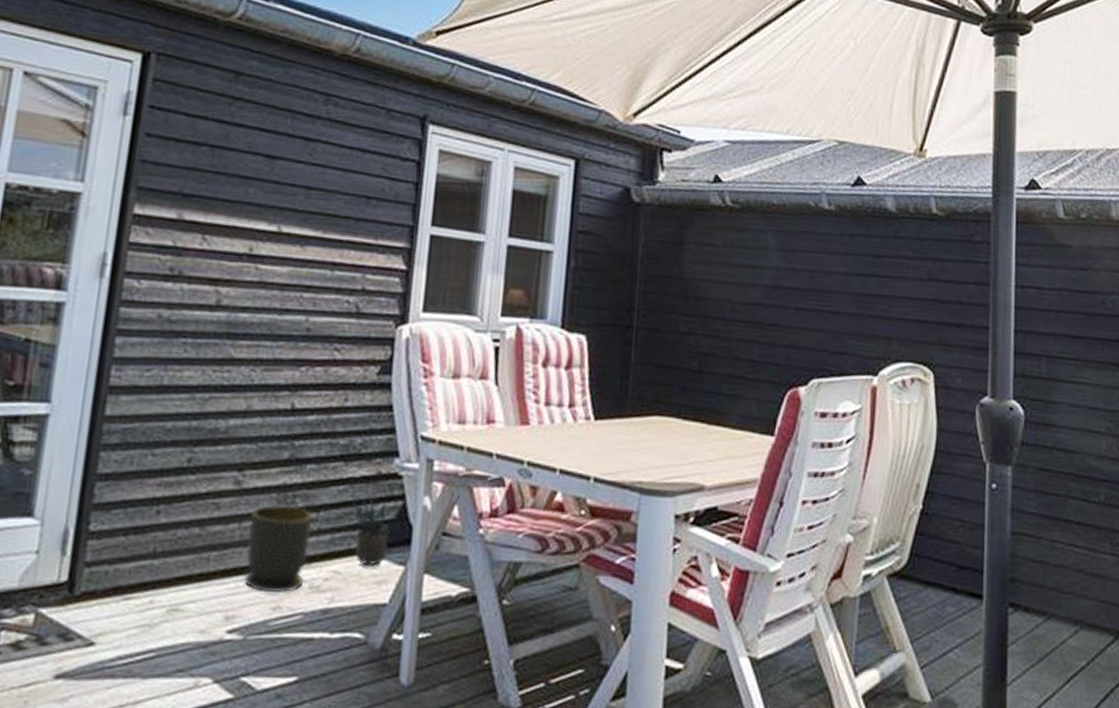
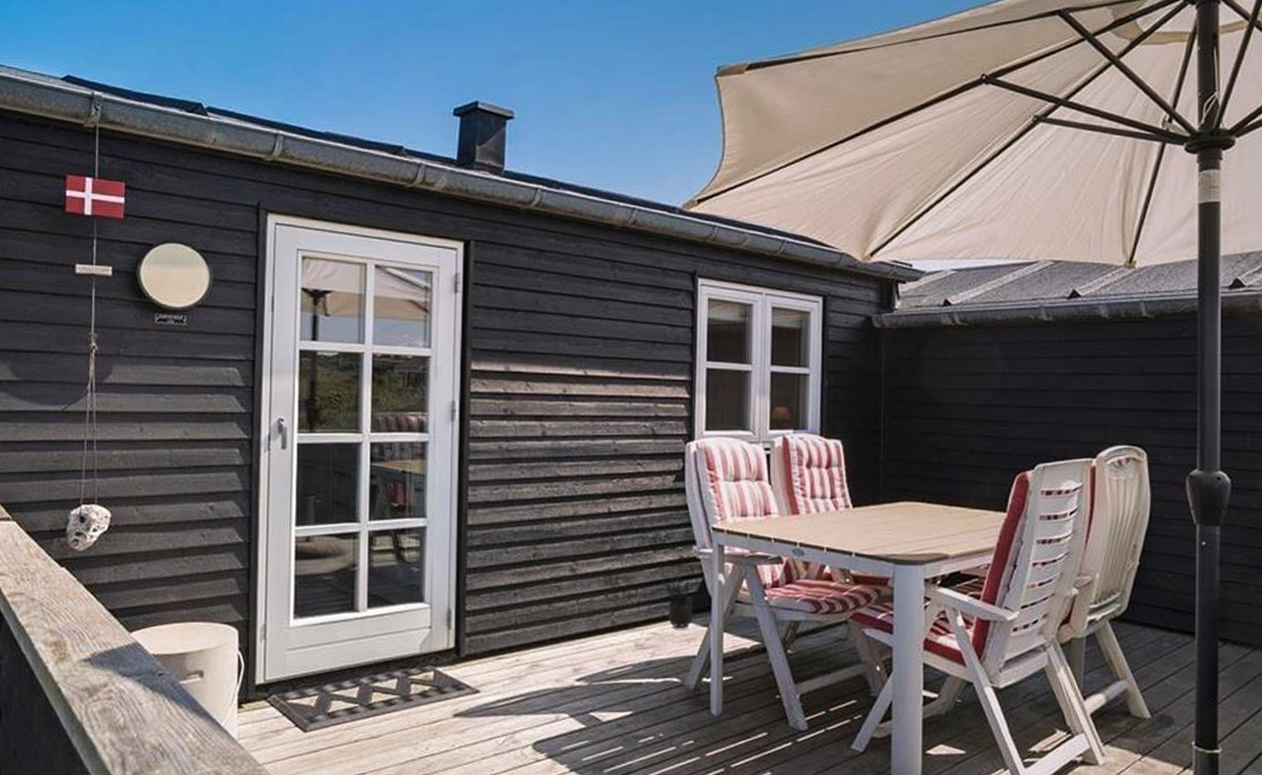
planter pot: present [244,505,312,592] -> none [585,585,633,650]

